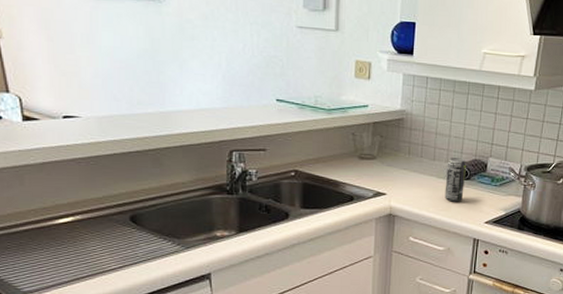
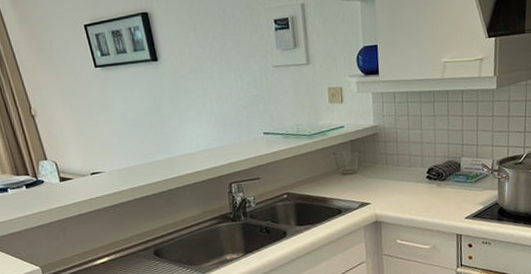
beverage can: present [444,157,466,202] -> none [422,161,442,203]

